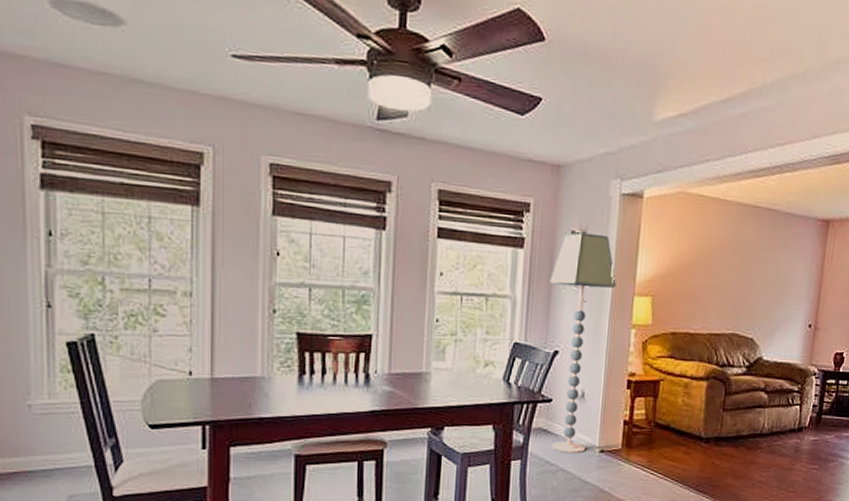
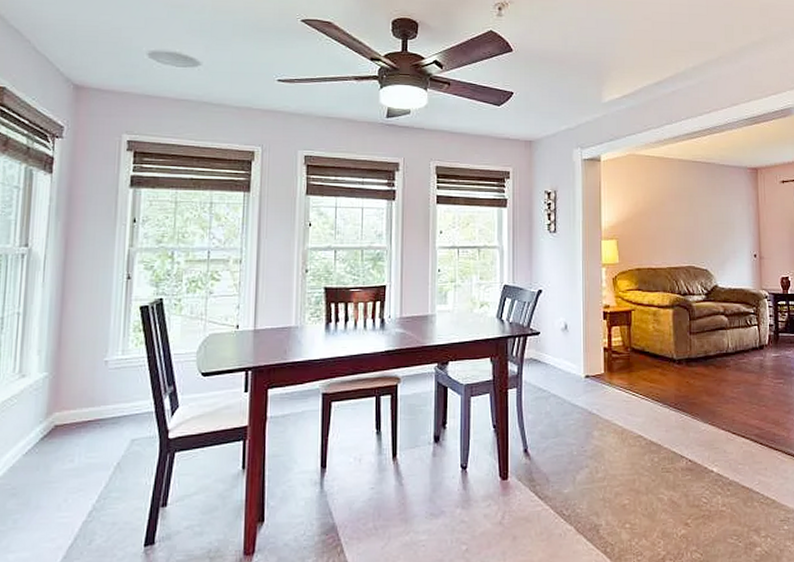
floor lamp: present [549,232,616,453] -> none [530,192,585,379]

